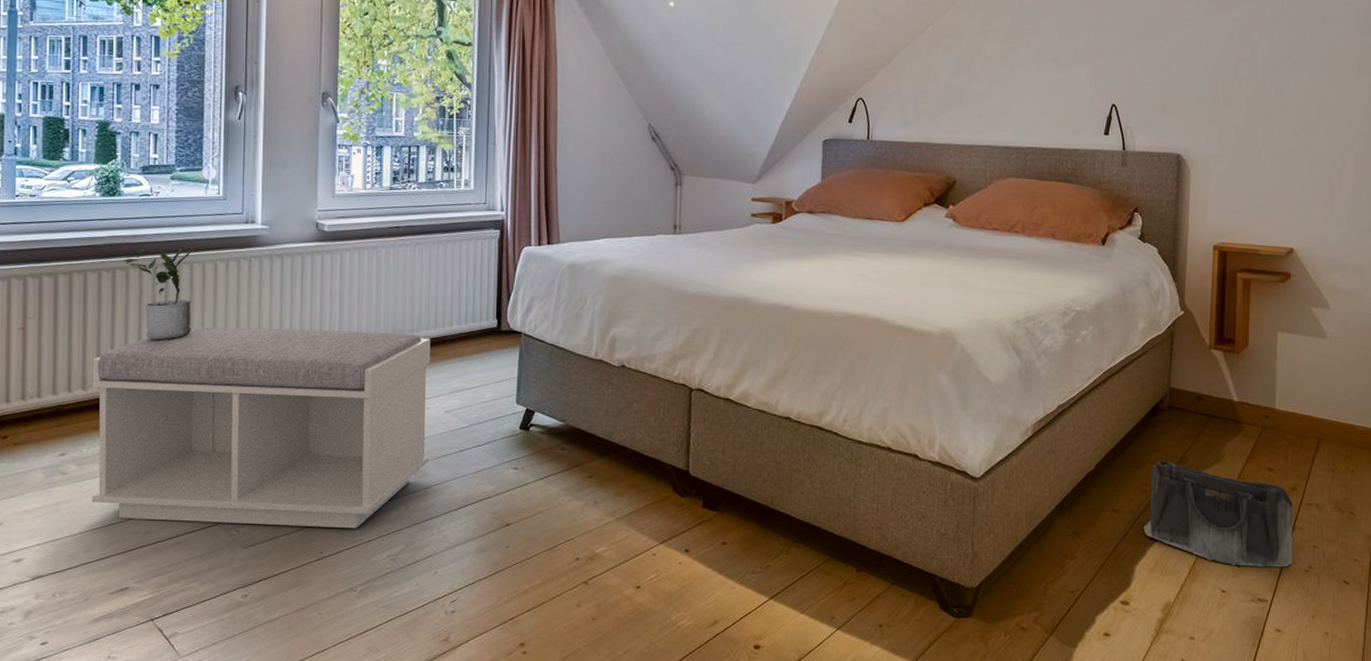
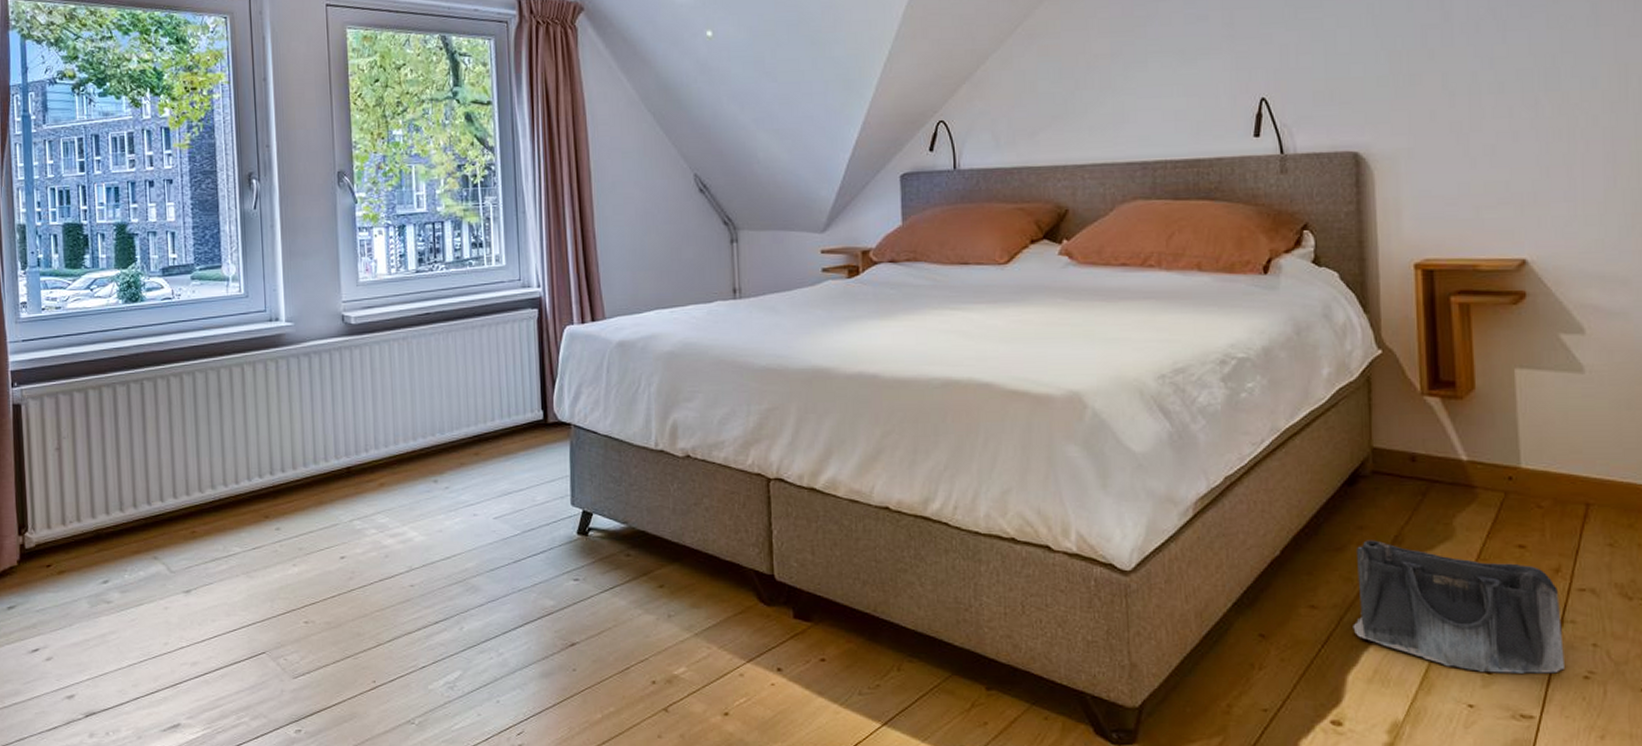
bench: present [92,327,431,528] -> none [128,432,480,653]
potted plant: present [124,247,191,340] -> none [151,352,223,454]

